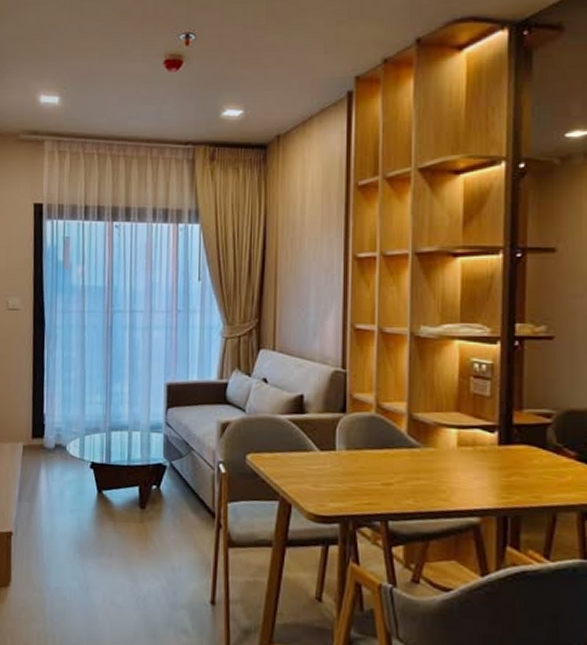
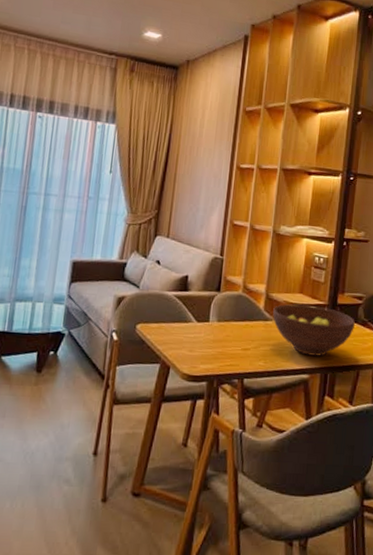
fruit bowl: none [420,425,543,494] -> present [273,303,355,356]

